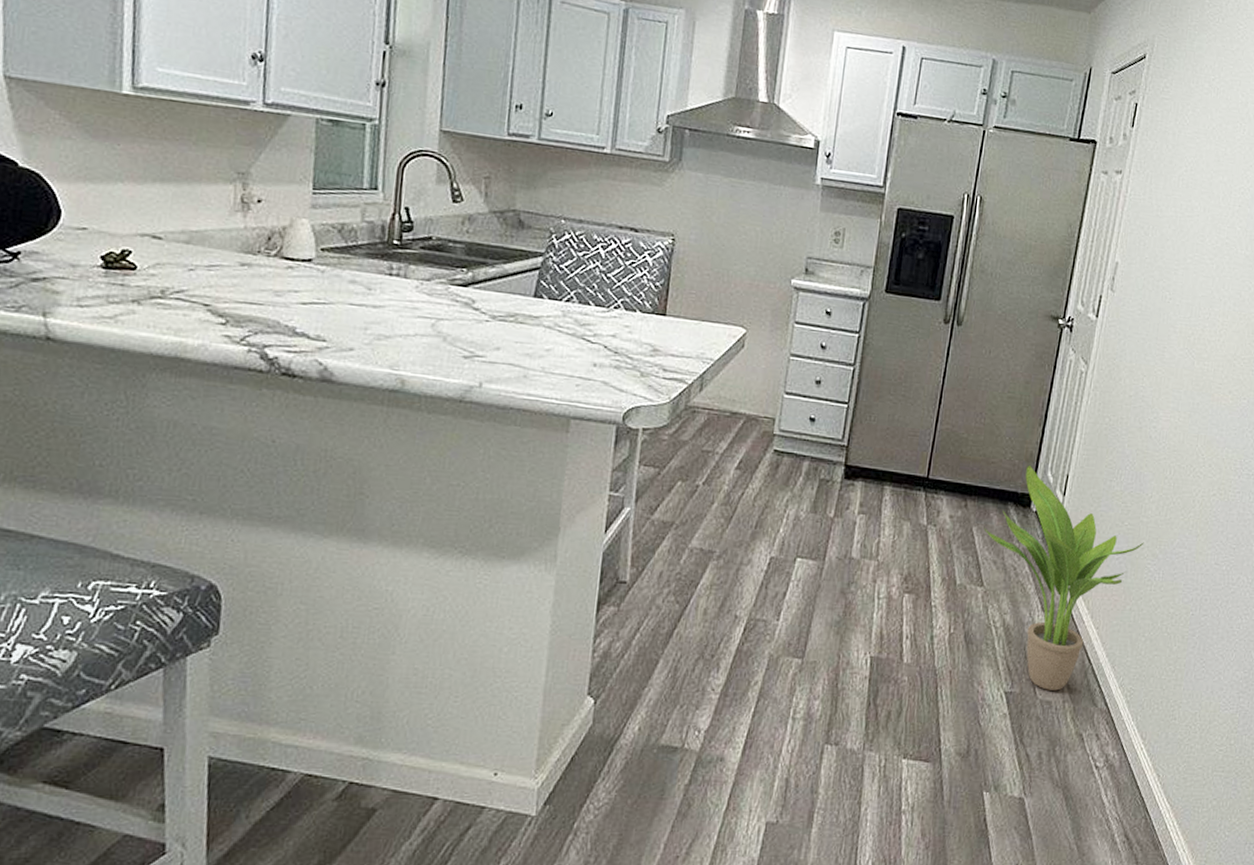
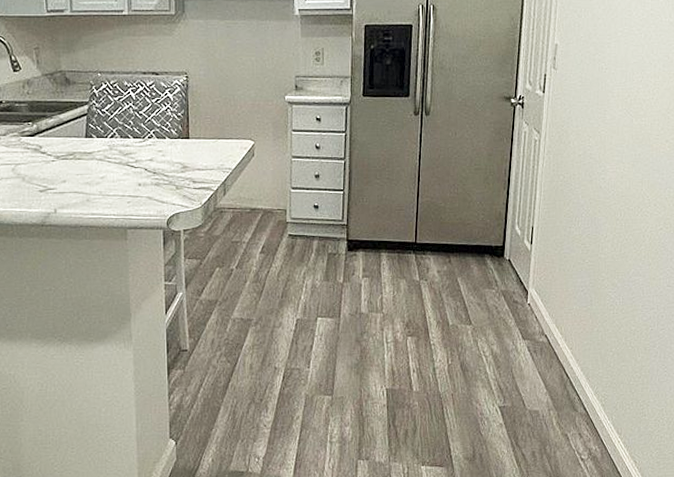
potted plant: present [983,465,1144,691] -> none [467,223,604,402]

